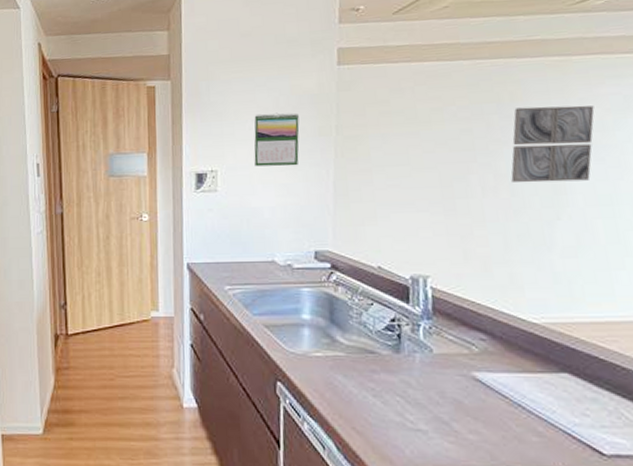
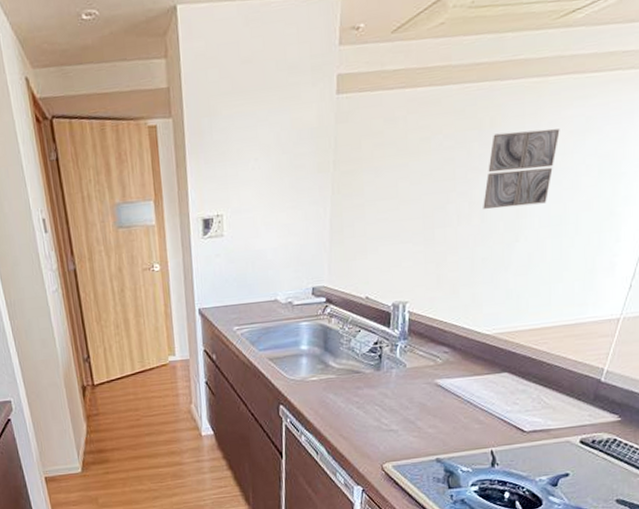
calendar: present [254,112,300,167] -> none [256,149,300,208]

